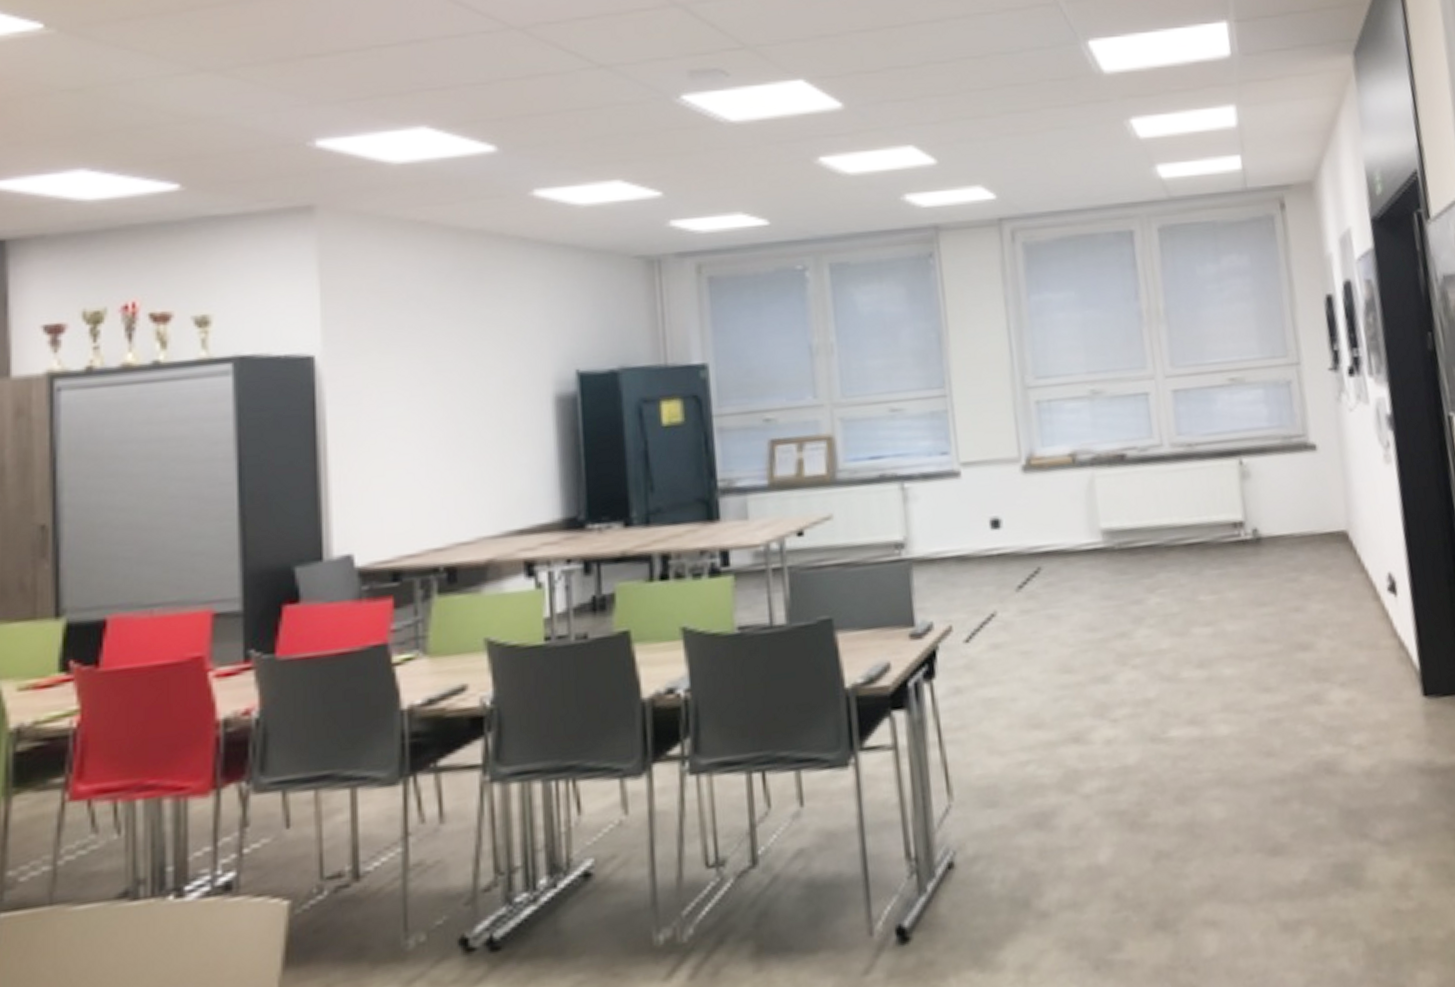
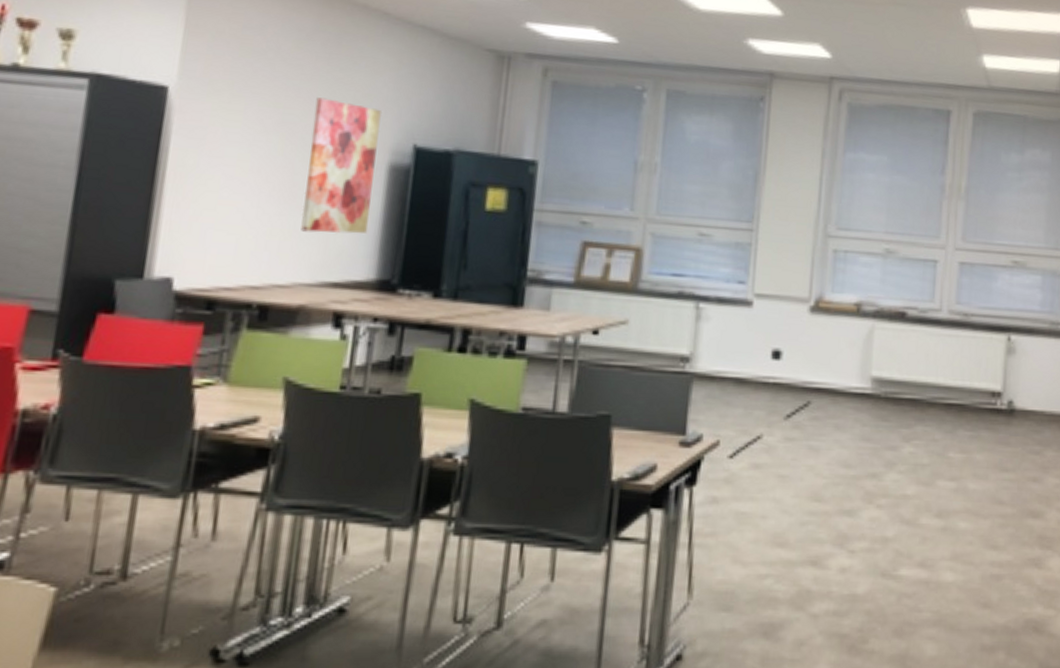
wall art: none [468,337,545,482] -> present [301,97,383,234]

